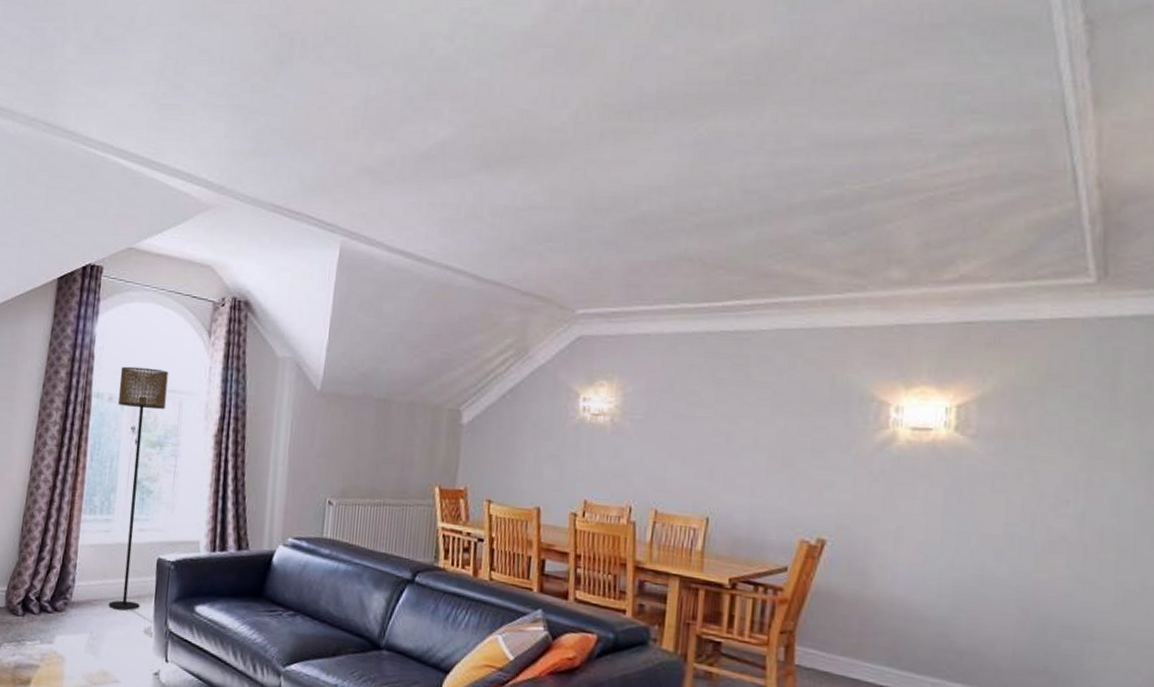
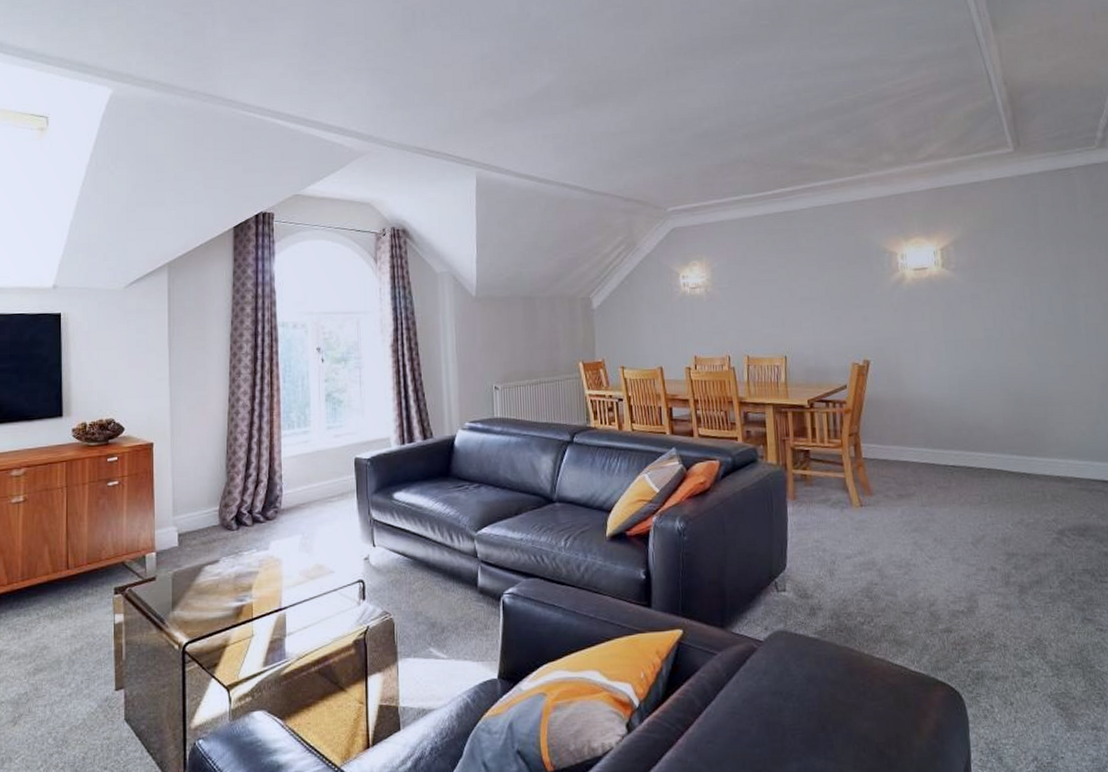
floor lamp: present [108,366,168,610] -> none [301,295,345,509]

